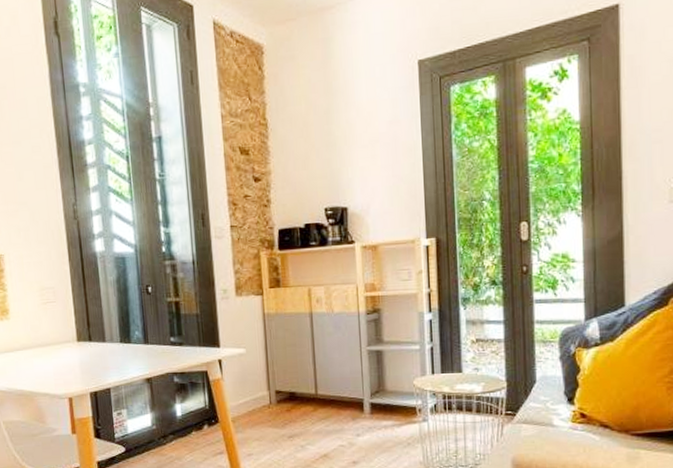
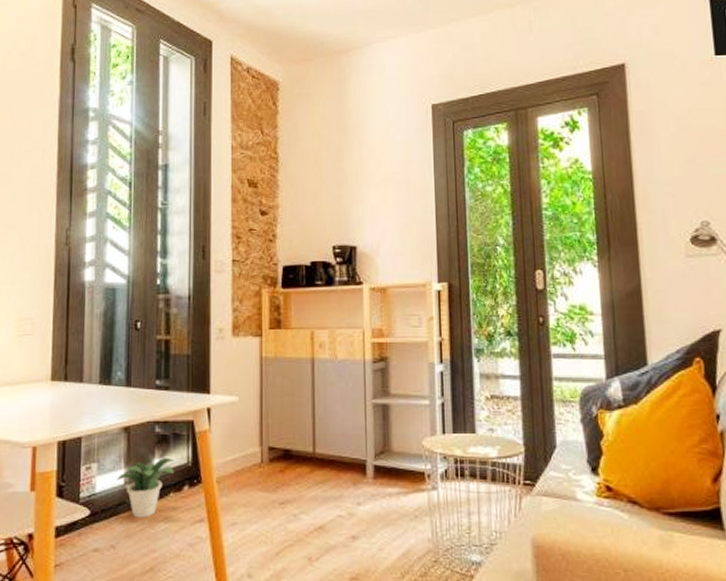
potted plant: none [144,403,195,453] -> present [116,458,175,518]

